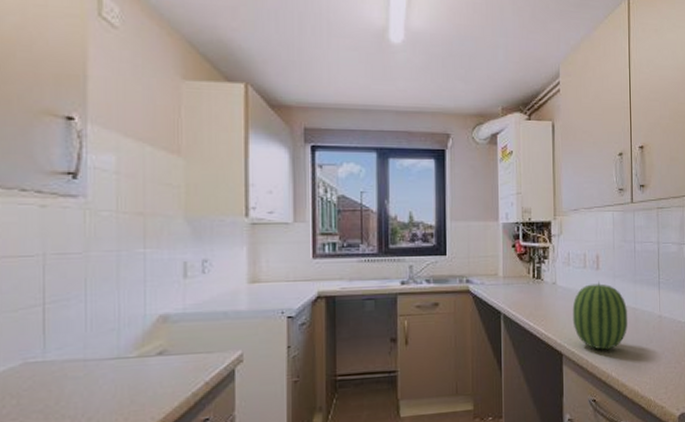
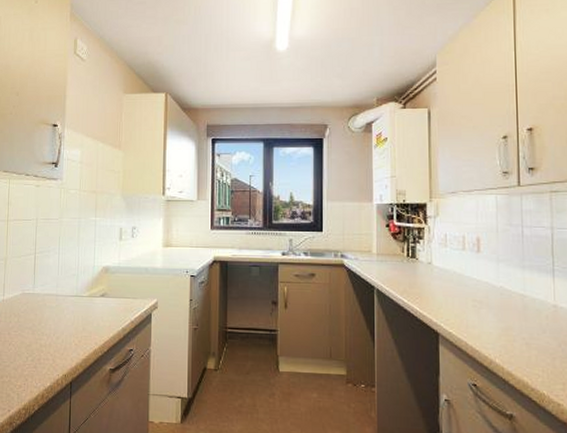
fruit: present [572,281,627,350] -> none [449,264,514,335]

